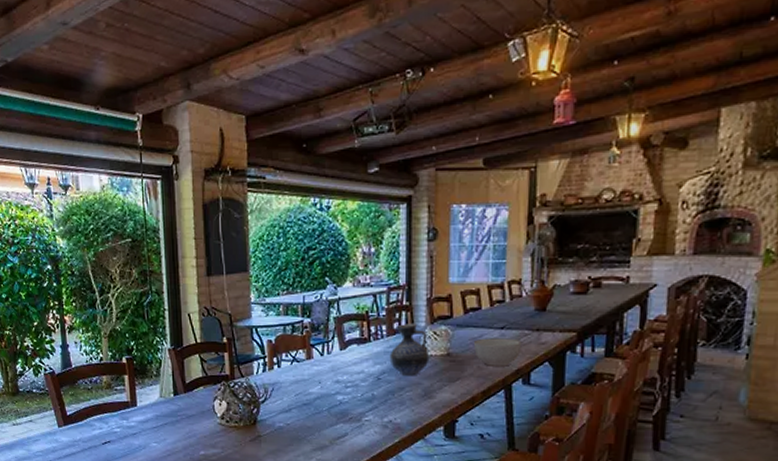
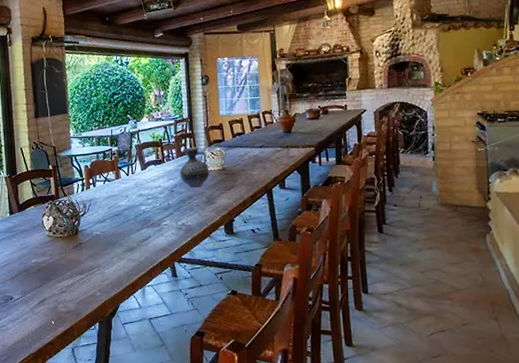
bowl: present [473,338,522,368] -> none [241,154,277,177]

